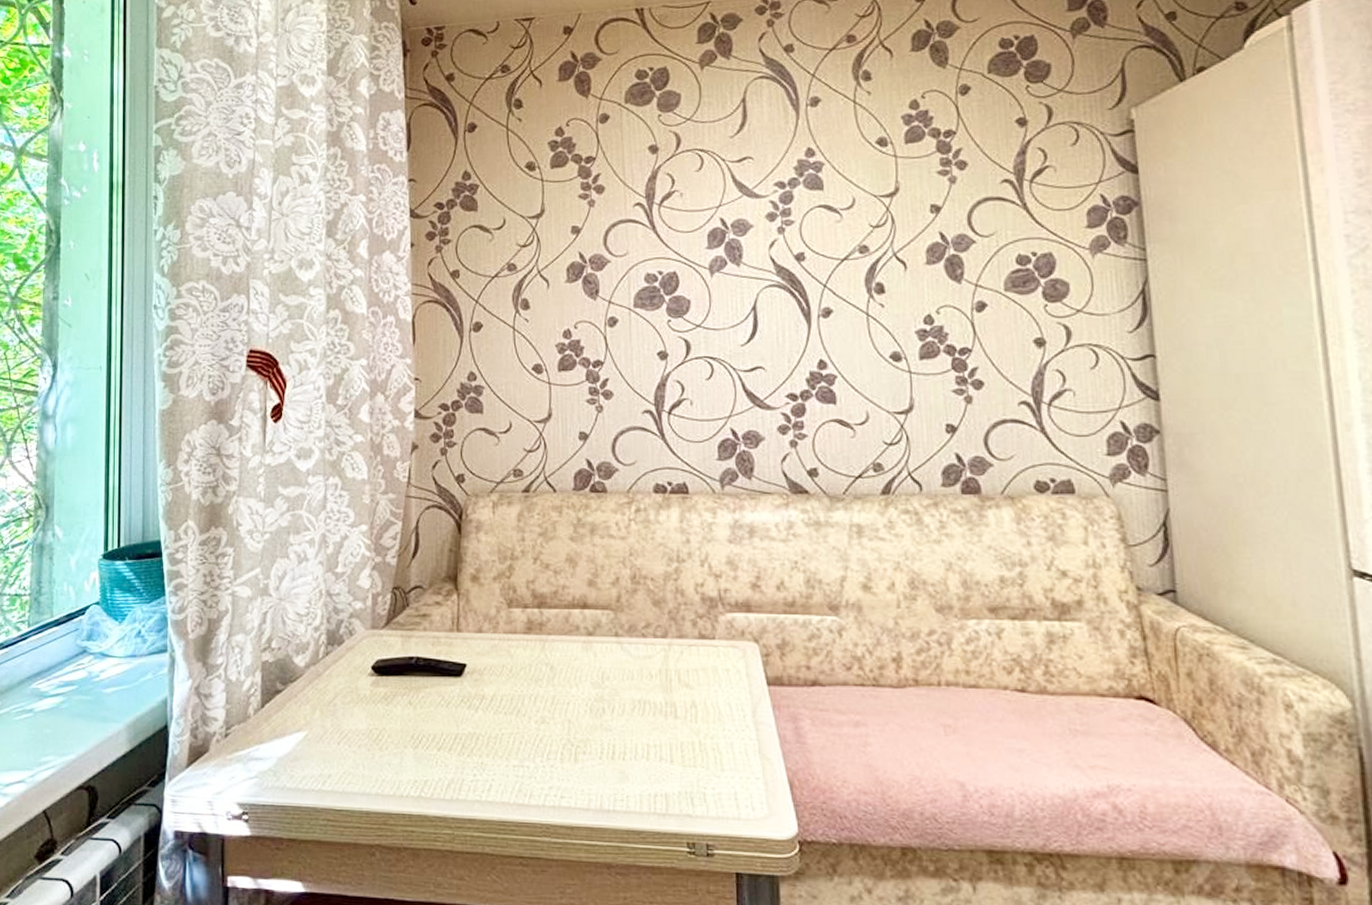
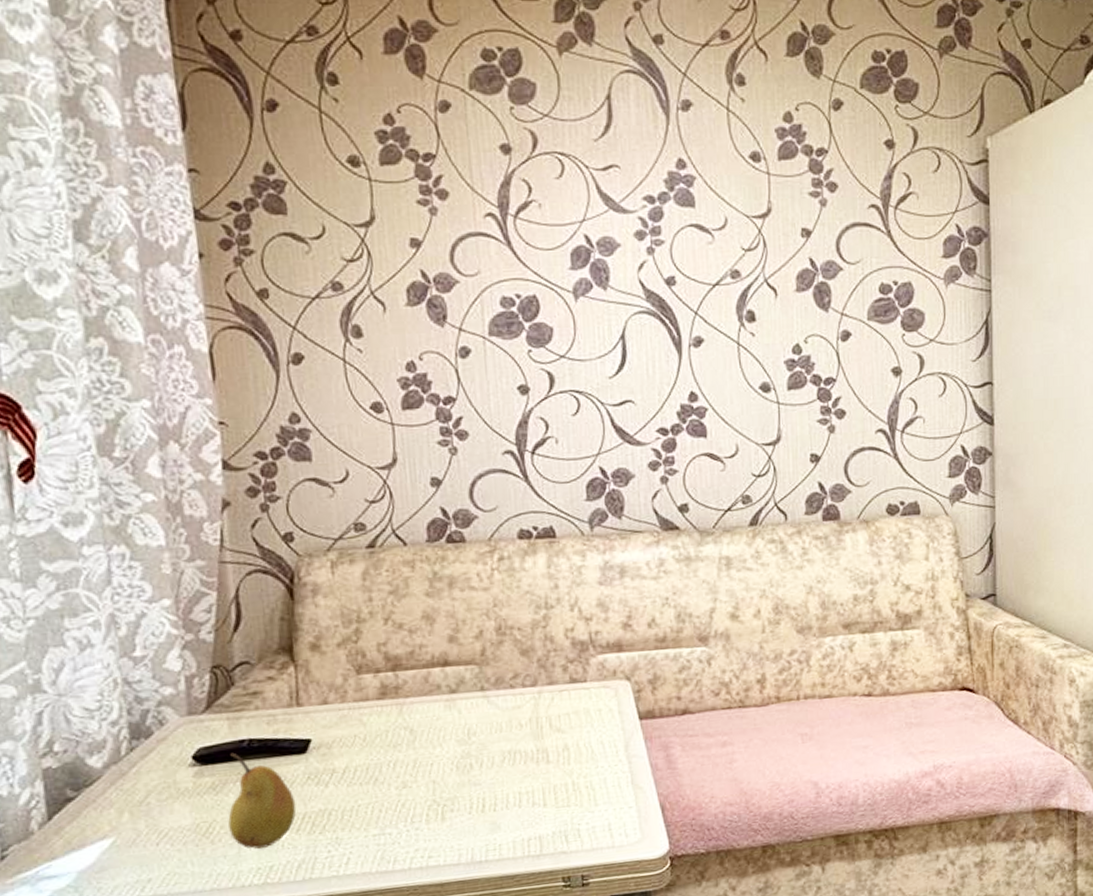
fruit: none [395,667,450,762] -> present [228,752,297,849]

